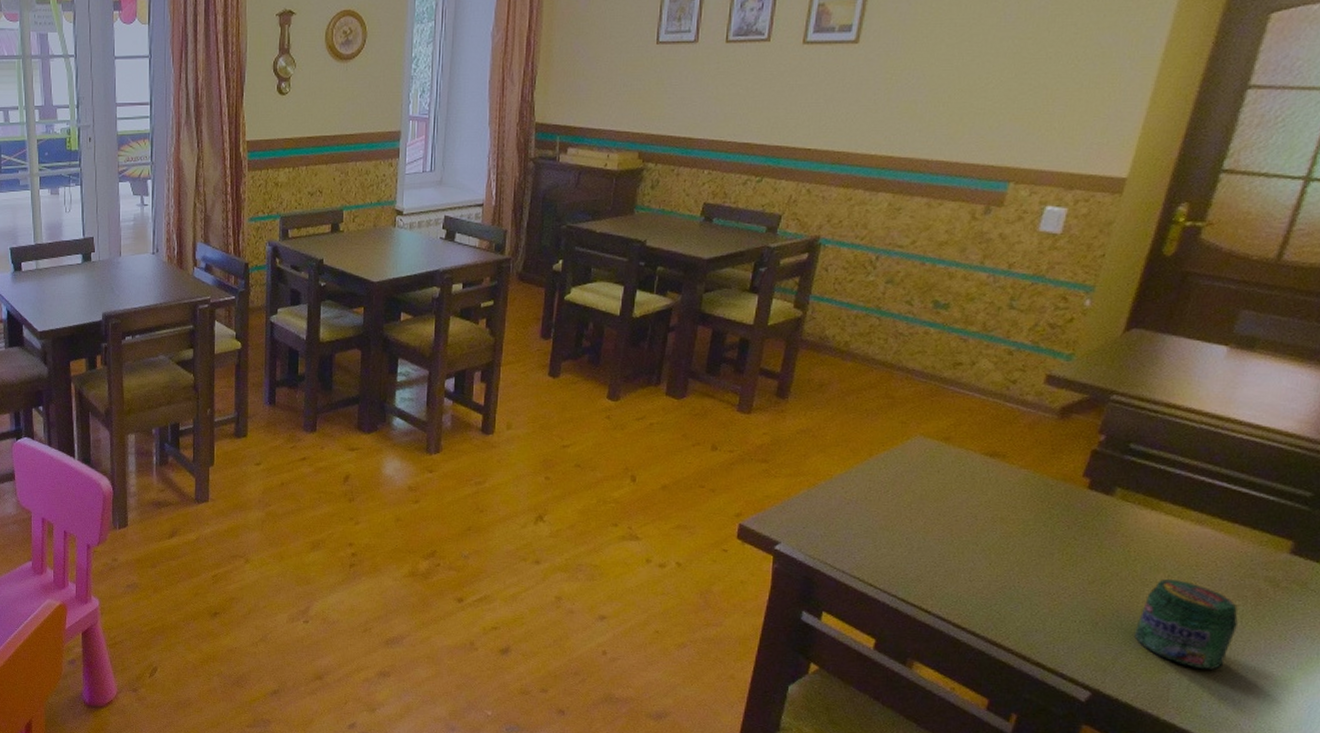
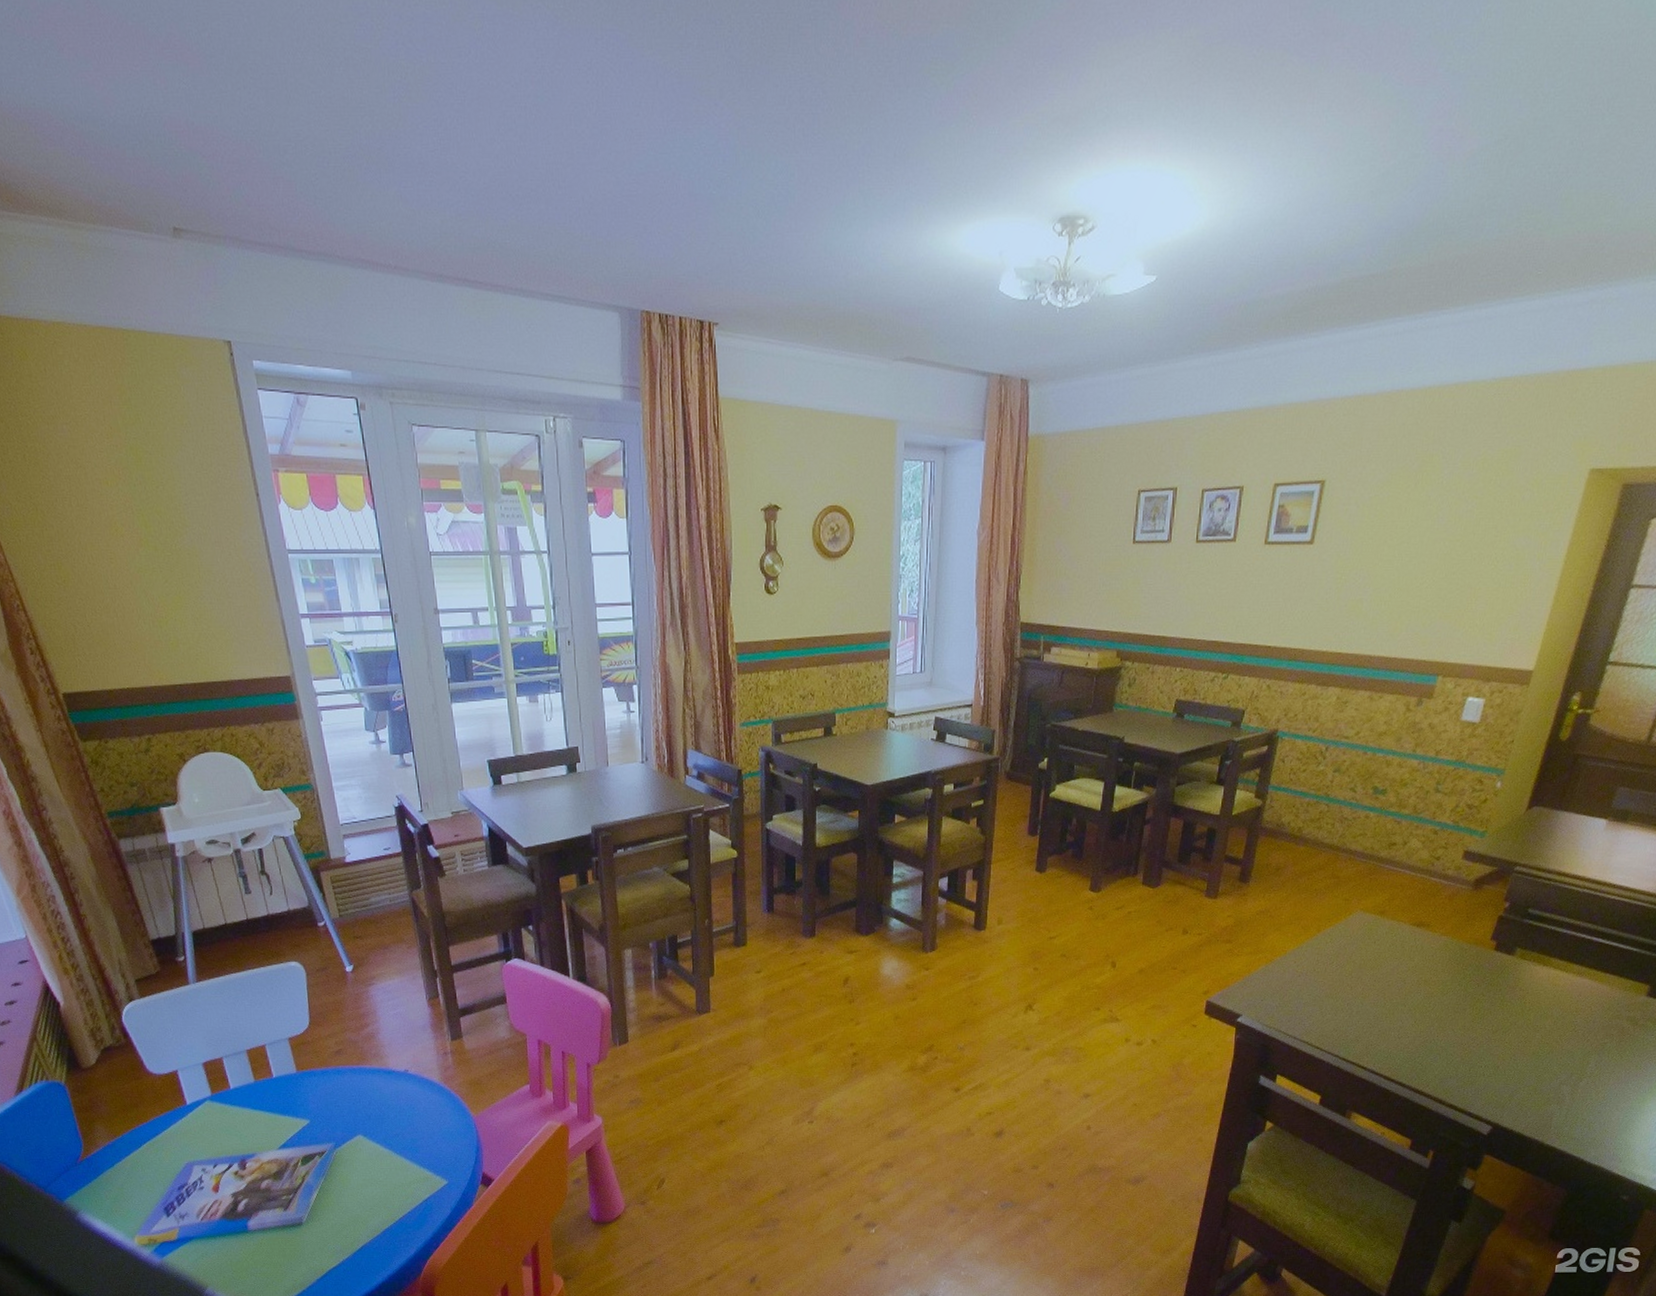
jar: present [1134,579,1238,670] -> none [1527,1025,1606,1100]

